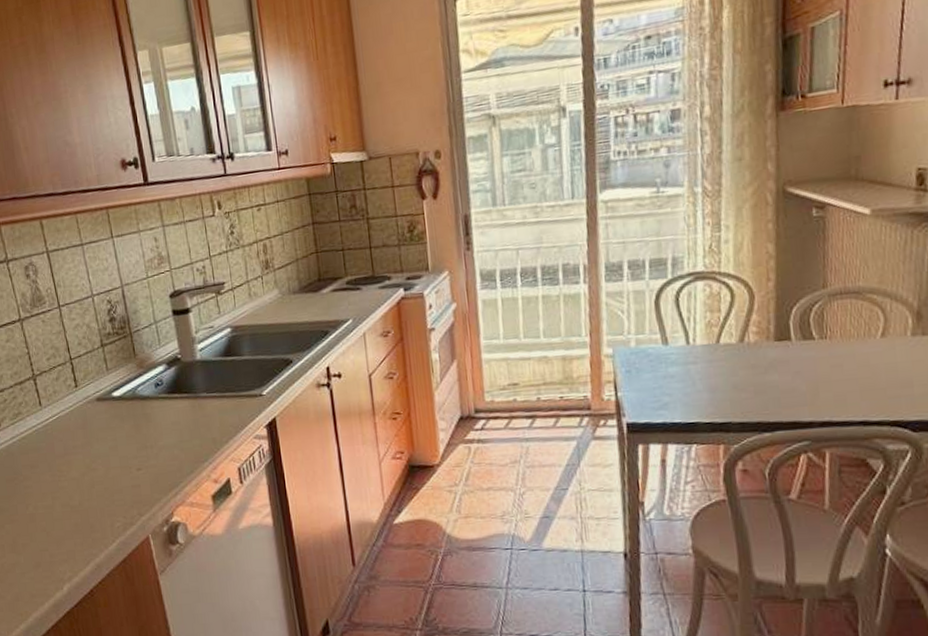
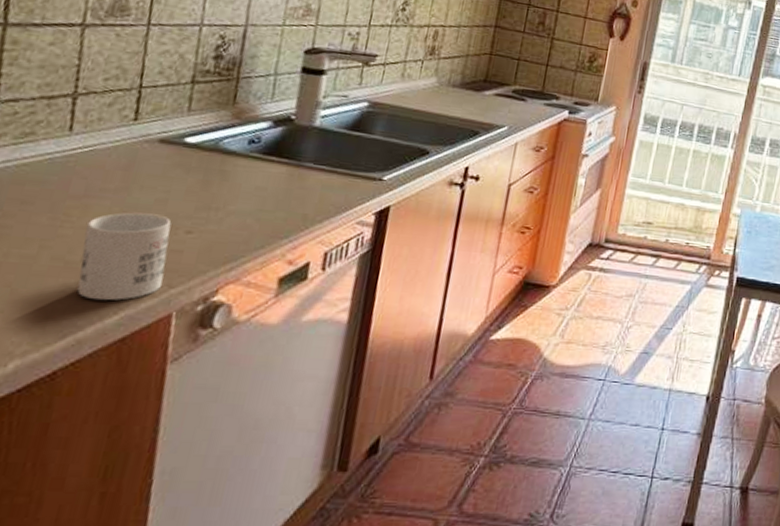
mug: none [73,459,136,533] -> present [77,212,172,301]

